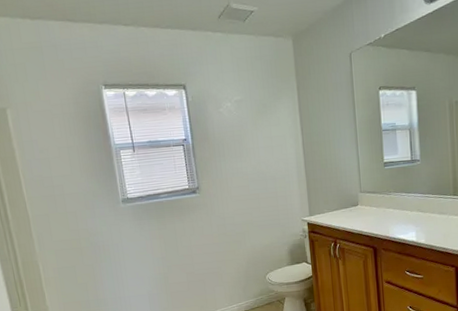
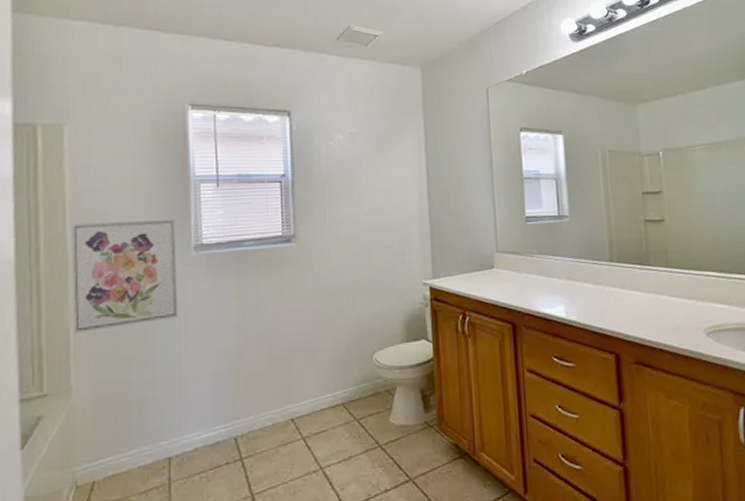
wall art: none [27,179,117,269] -> present [72,218,179,333]

